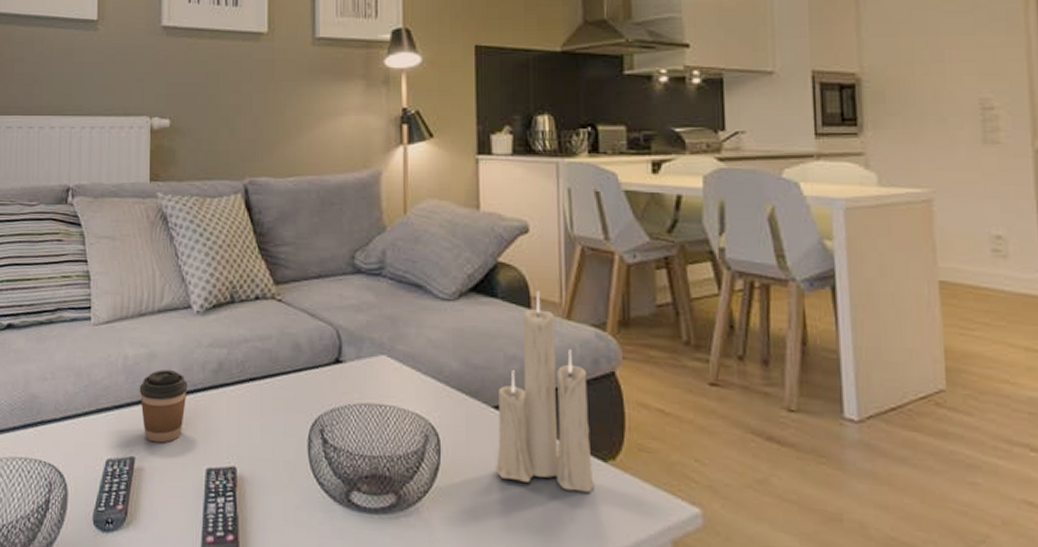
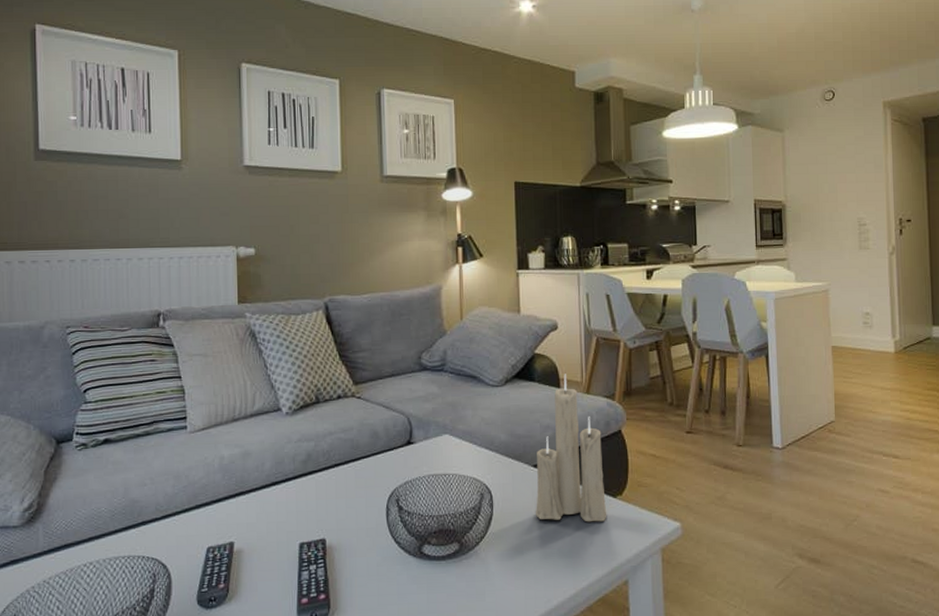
coffee cup: present [139,370,188,443] -> none [235,465,280,527]

